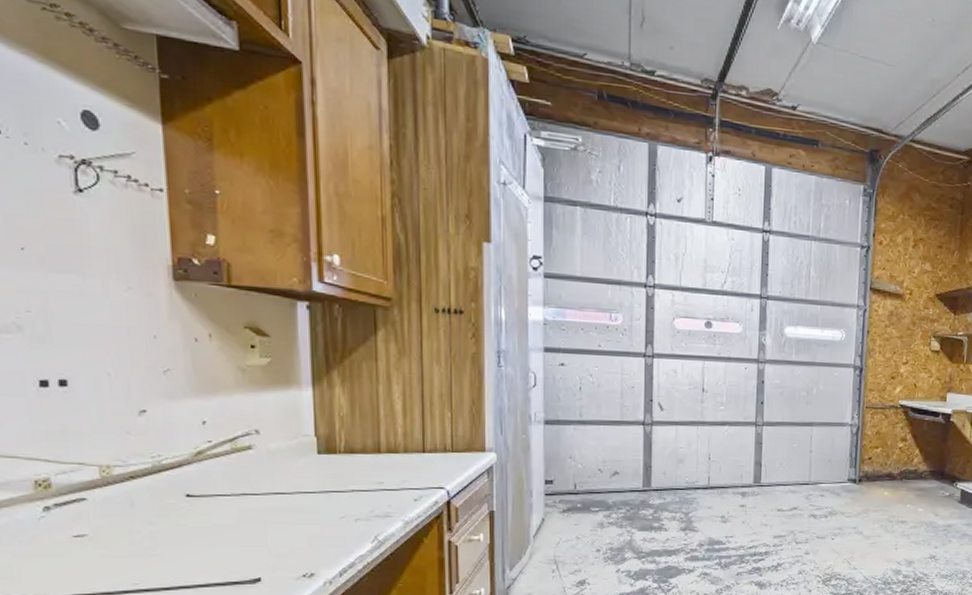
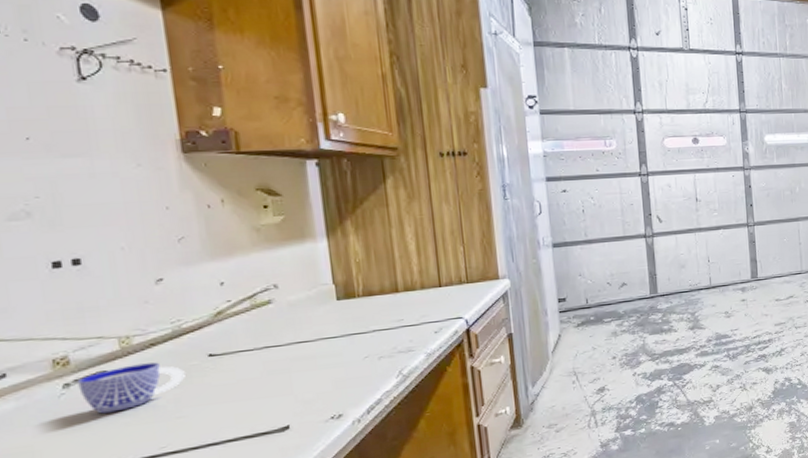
cup: none [57,496,162,542] -> present [77,362,185,414]

